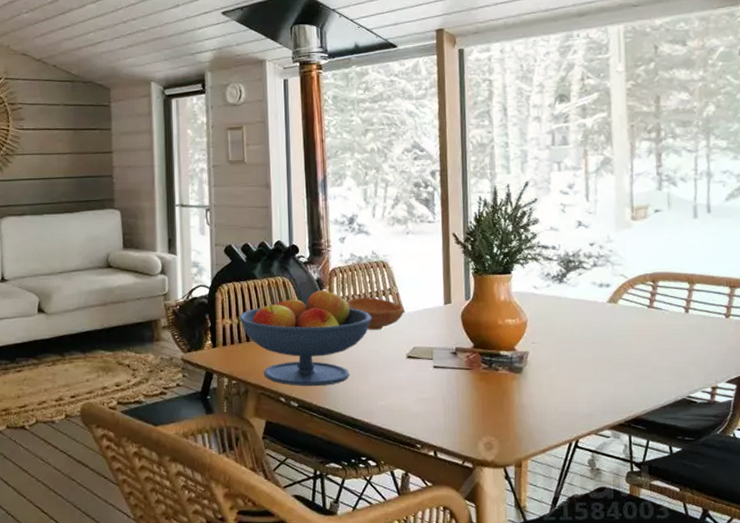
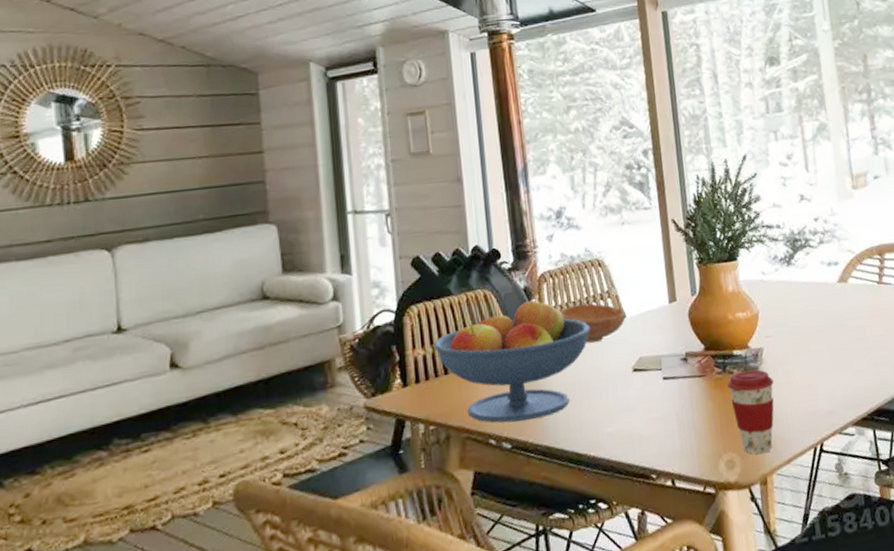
coffee cup: none [492,370,536,442] -> present [727,369,774,455]

